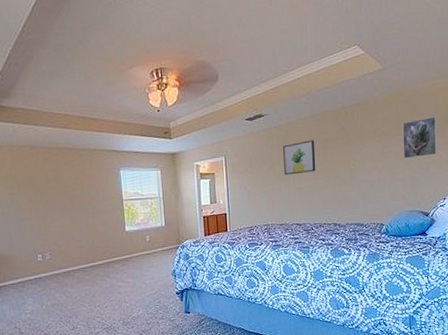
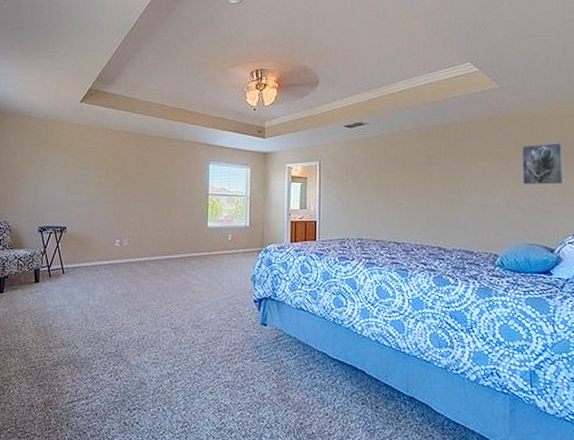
wall art: present [283,140,316,176] -> none [383,154,420,189]

